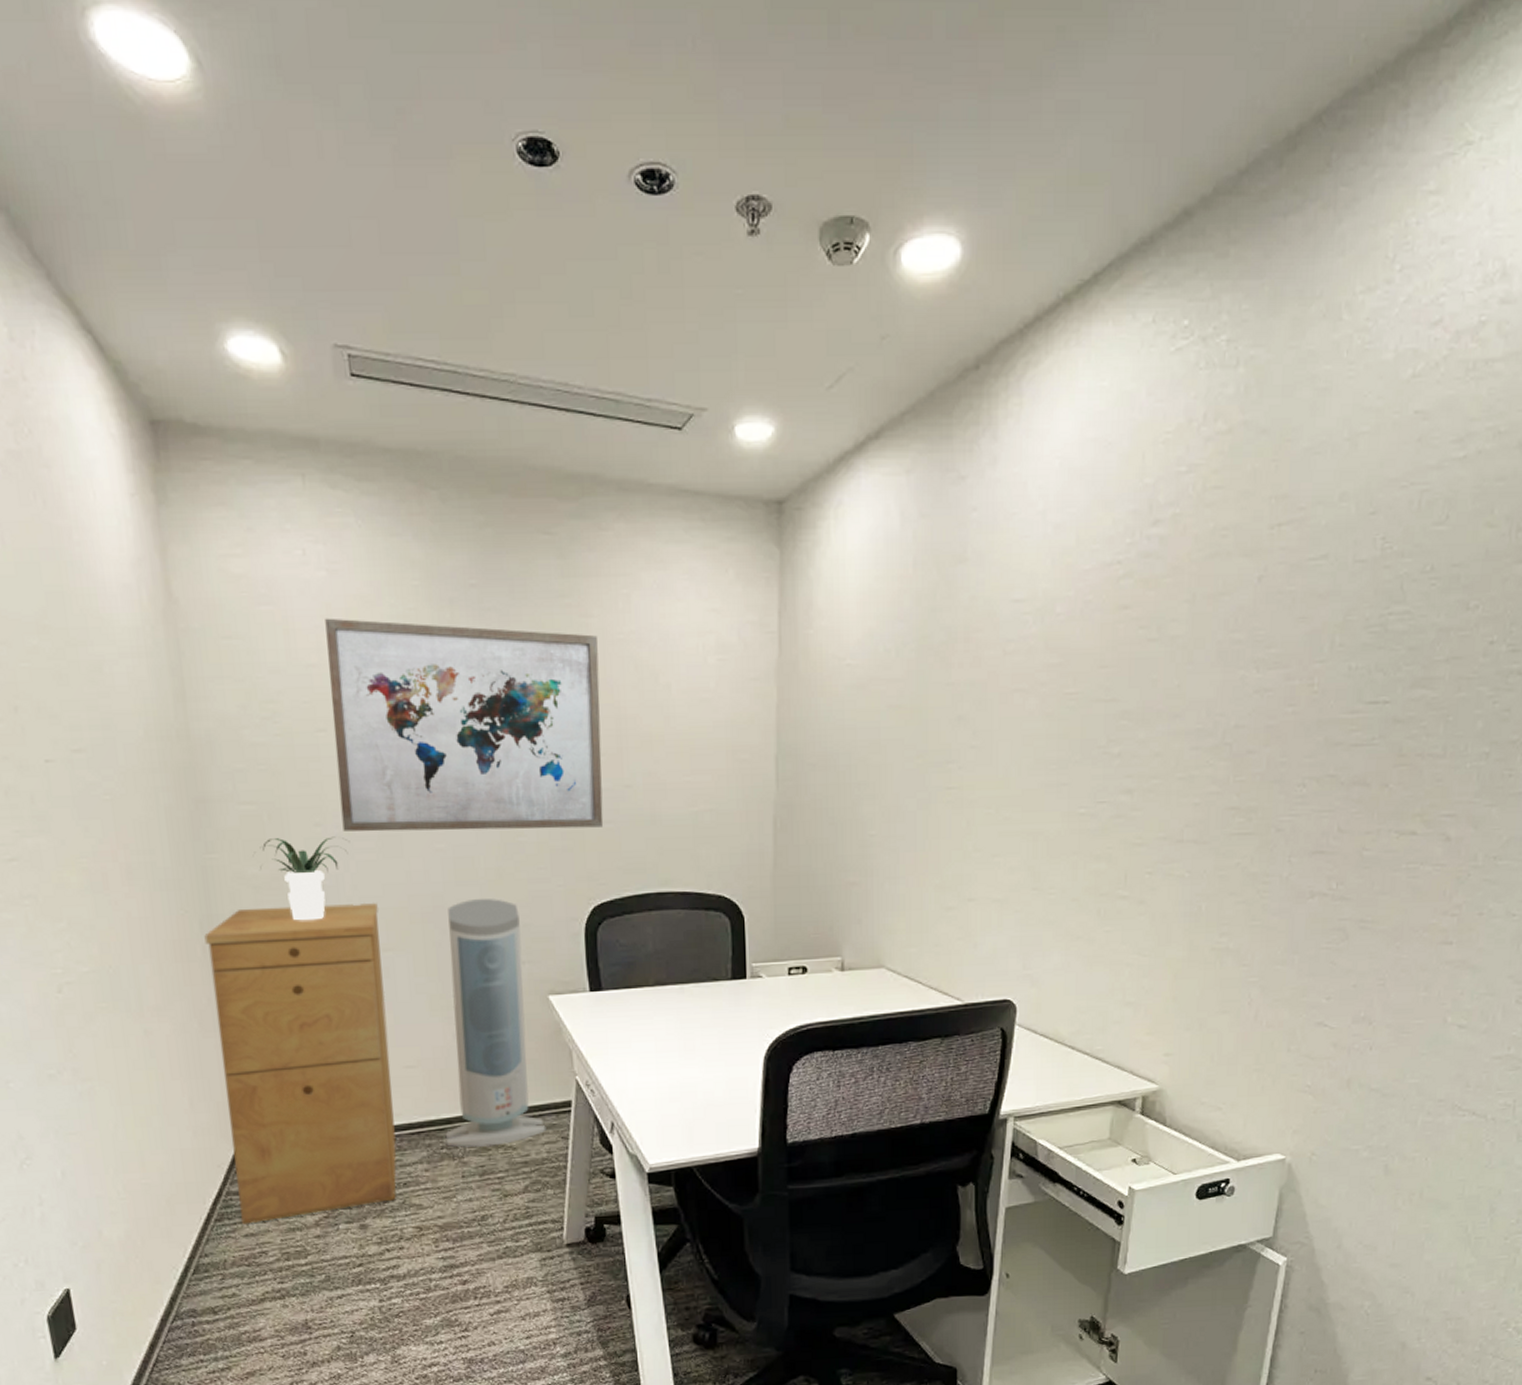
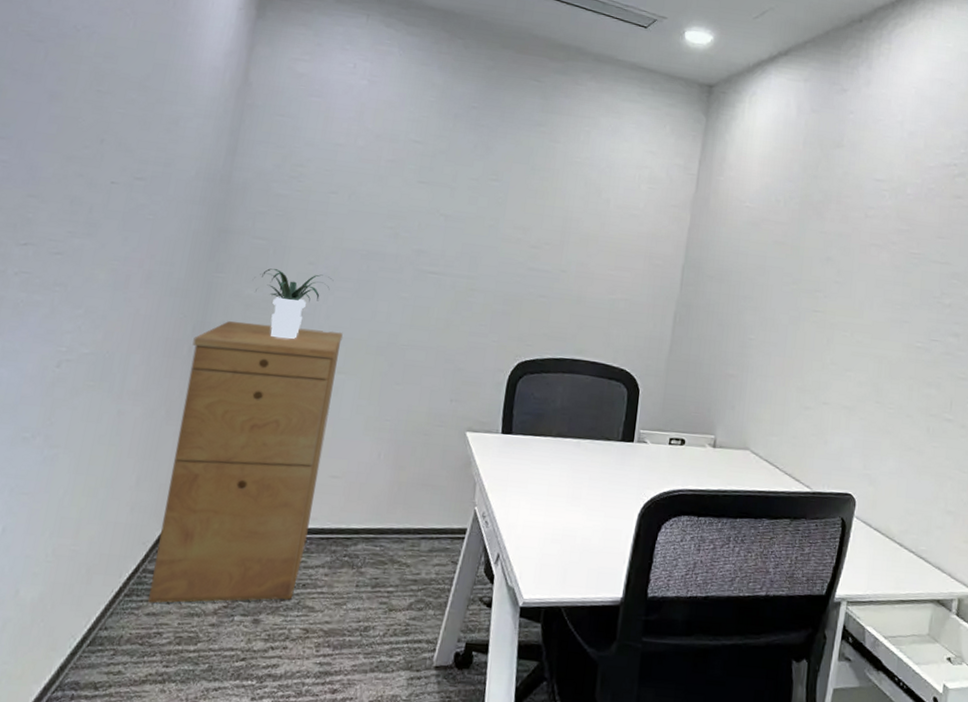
wall art: present [325,618,604,832] -> none [330,113,560,300]
air purifier: present [445,899,547,1147] -> none [350,341,457,561]

